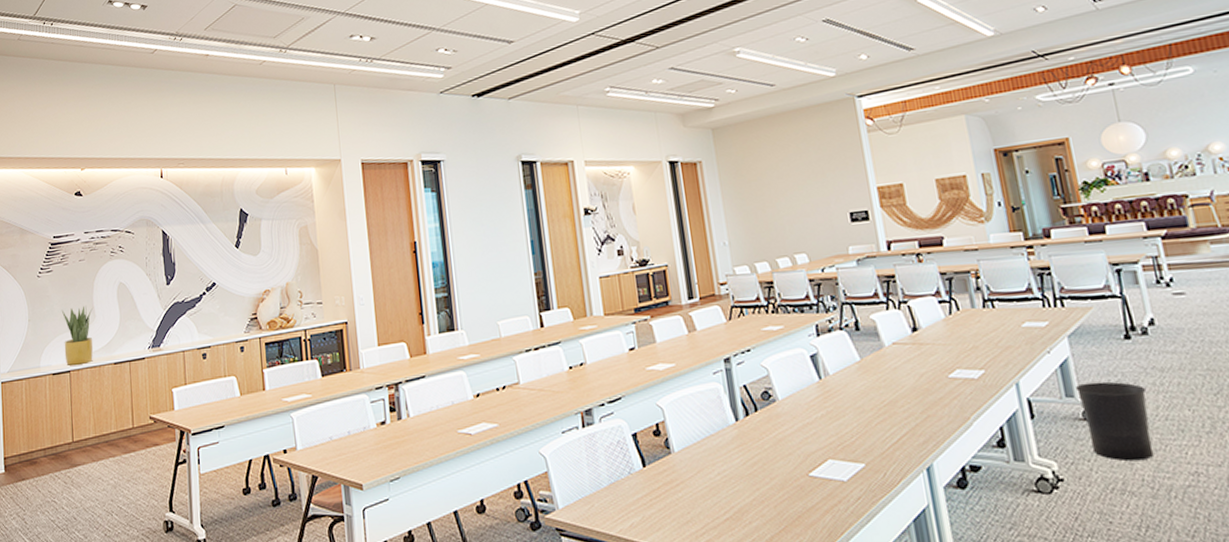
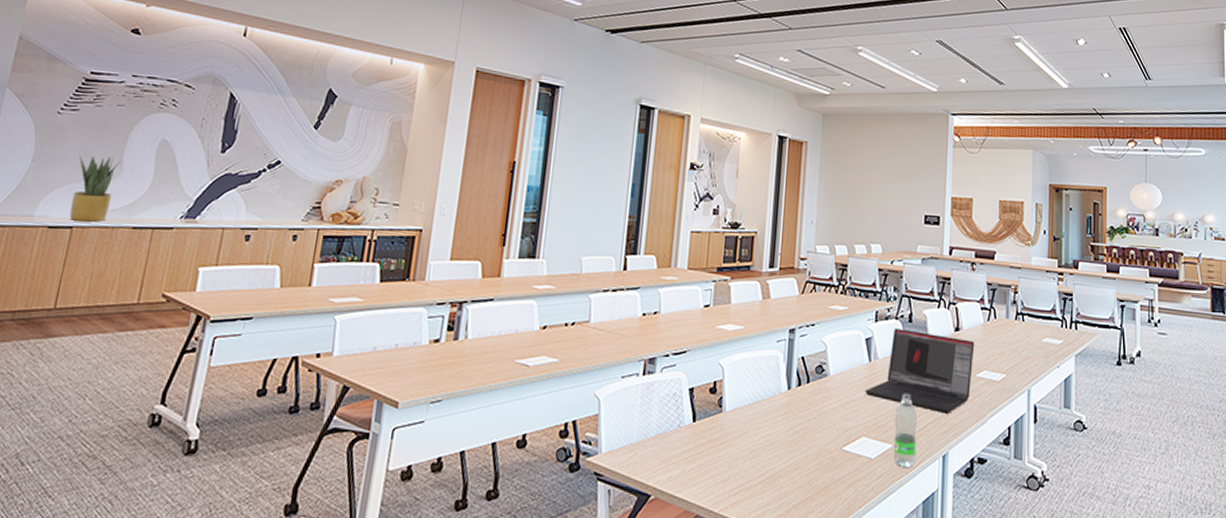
laptop: none [821,338,946,423] -> present [865,327,975,414]
bottle: none [860,406,896,486] -> present [893,393,918,467]
waste bin: present [1075,381,1154,461] -> none [1072,398,1124,471]

